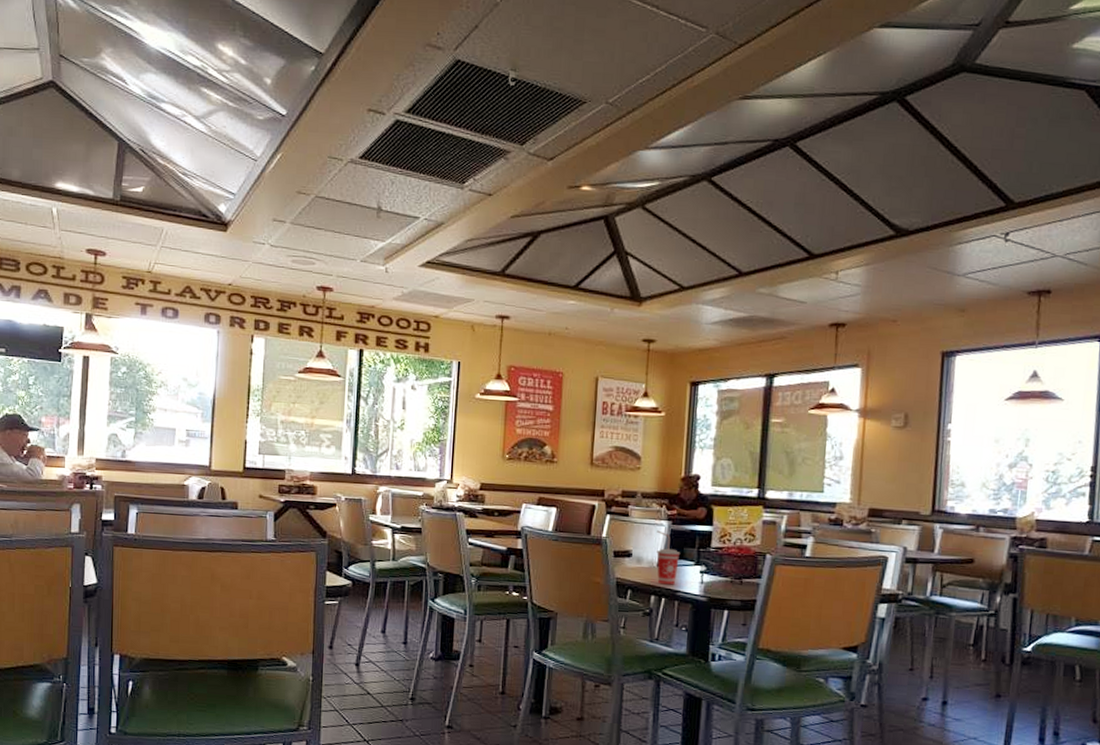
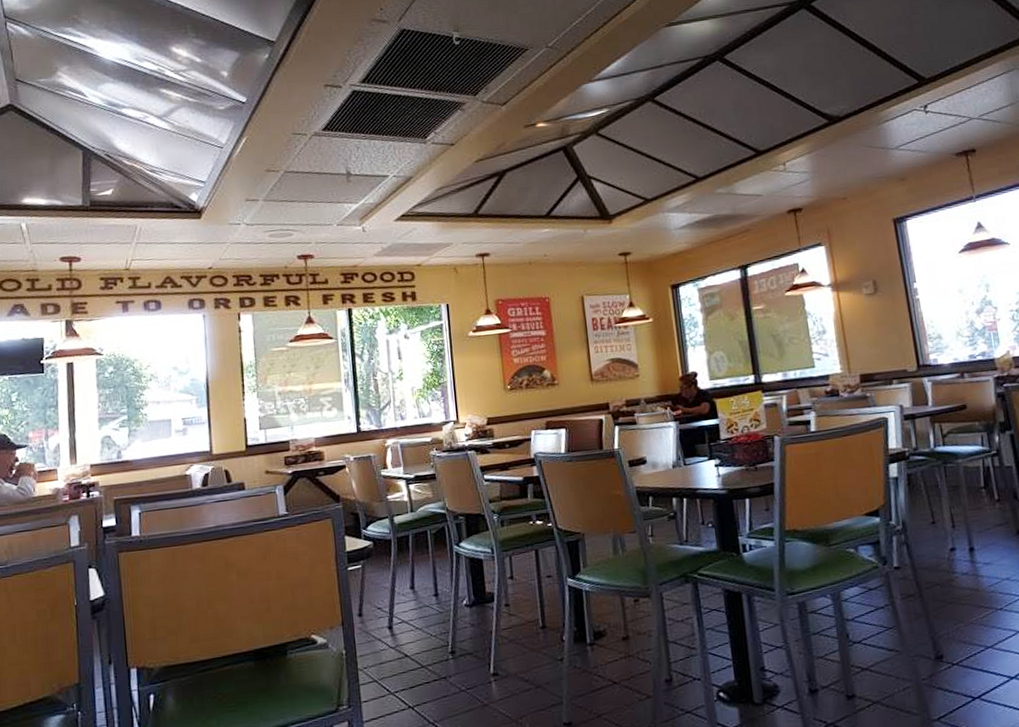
beverage cup: present [656,530,681,585] -> none [666,432,694,485]

